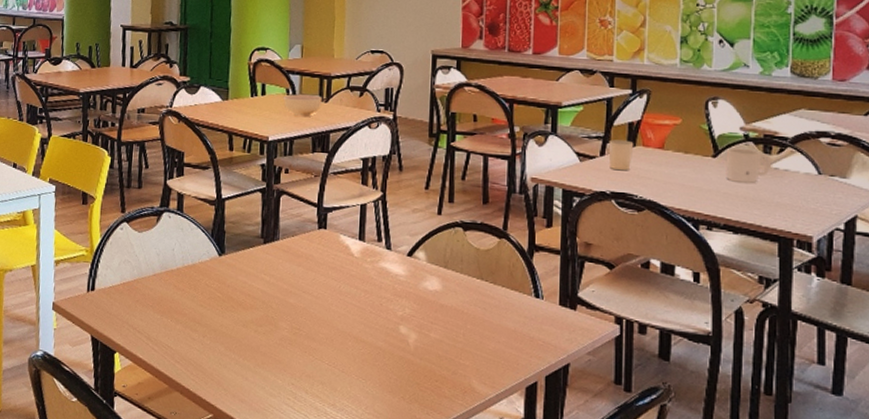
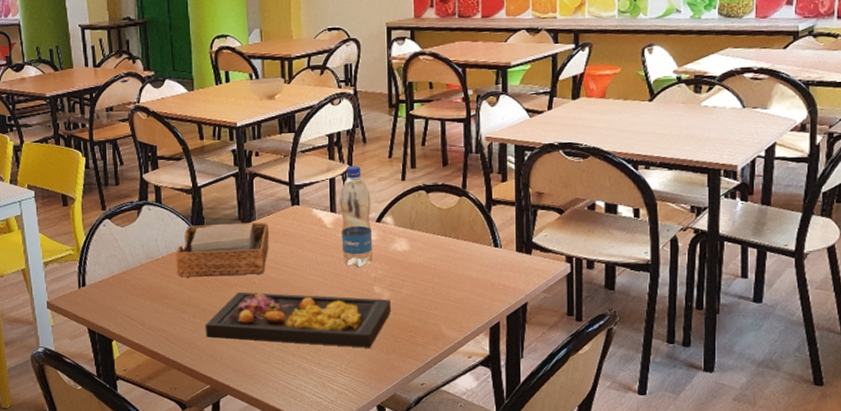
napkin holder: none [190,238,293,299] -> present [176,222,270,277]
food tray: none [214,315,417,394] -> present [205,291,391,348]
bottle: none [368,193,403,304] -> present [340,165,373,268]
cup: present [608,139,634,171] -> none [555,93,578,123]
mug: present [726,147,771,184] -> none [661,90,701,123]

